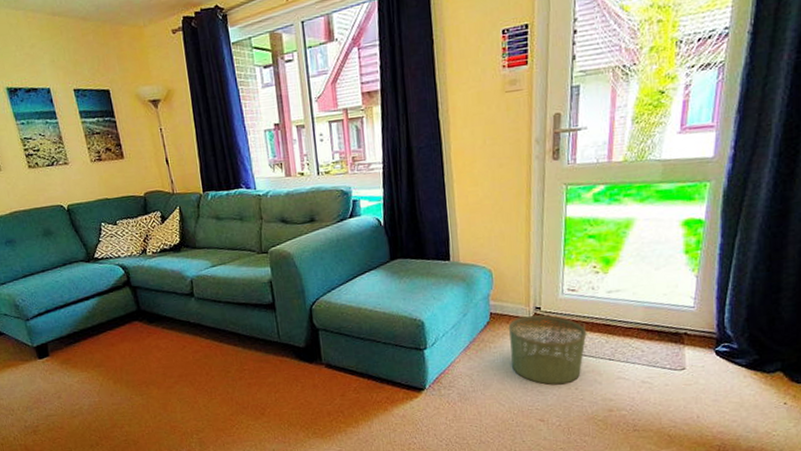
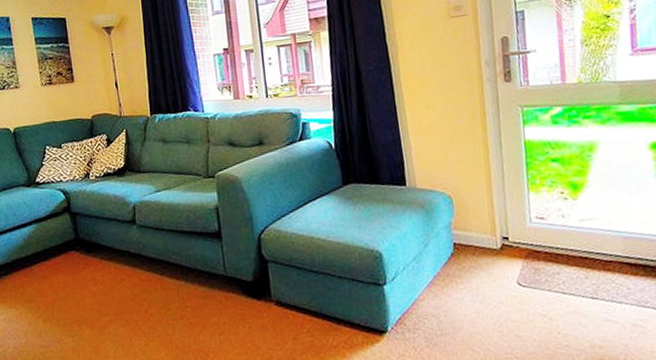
basket: present [508,315,587,385] -> none [474,246,564,329]

